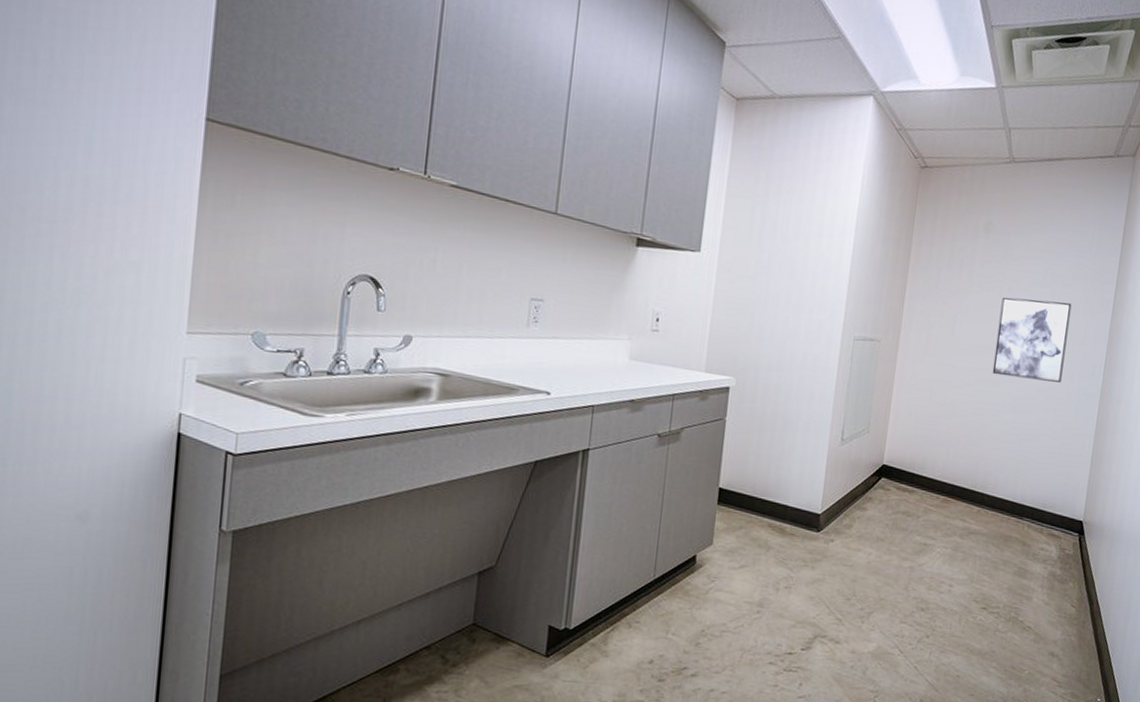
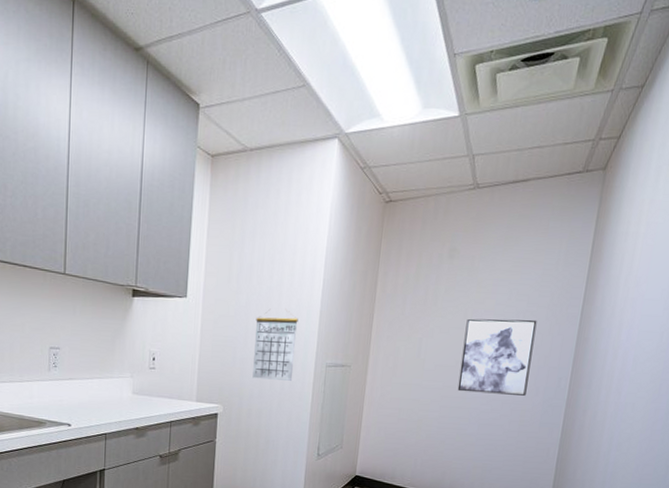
calendar: none [771,272,825,354] -> present [252,310,298,381]

